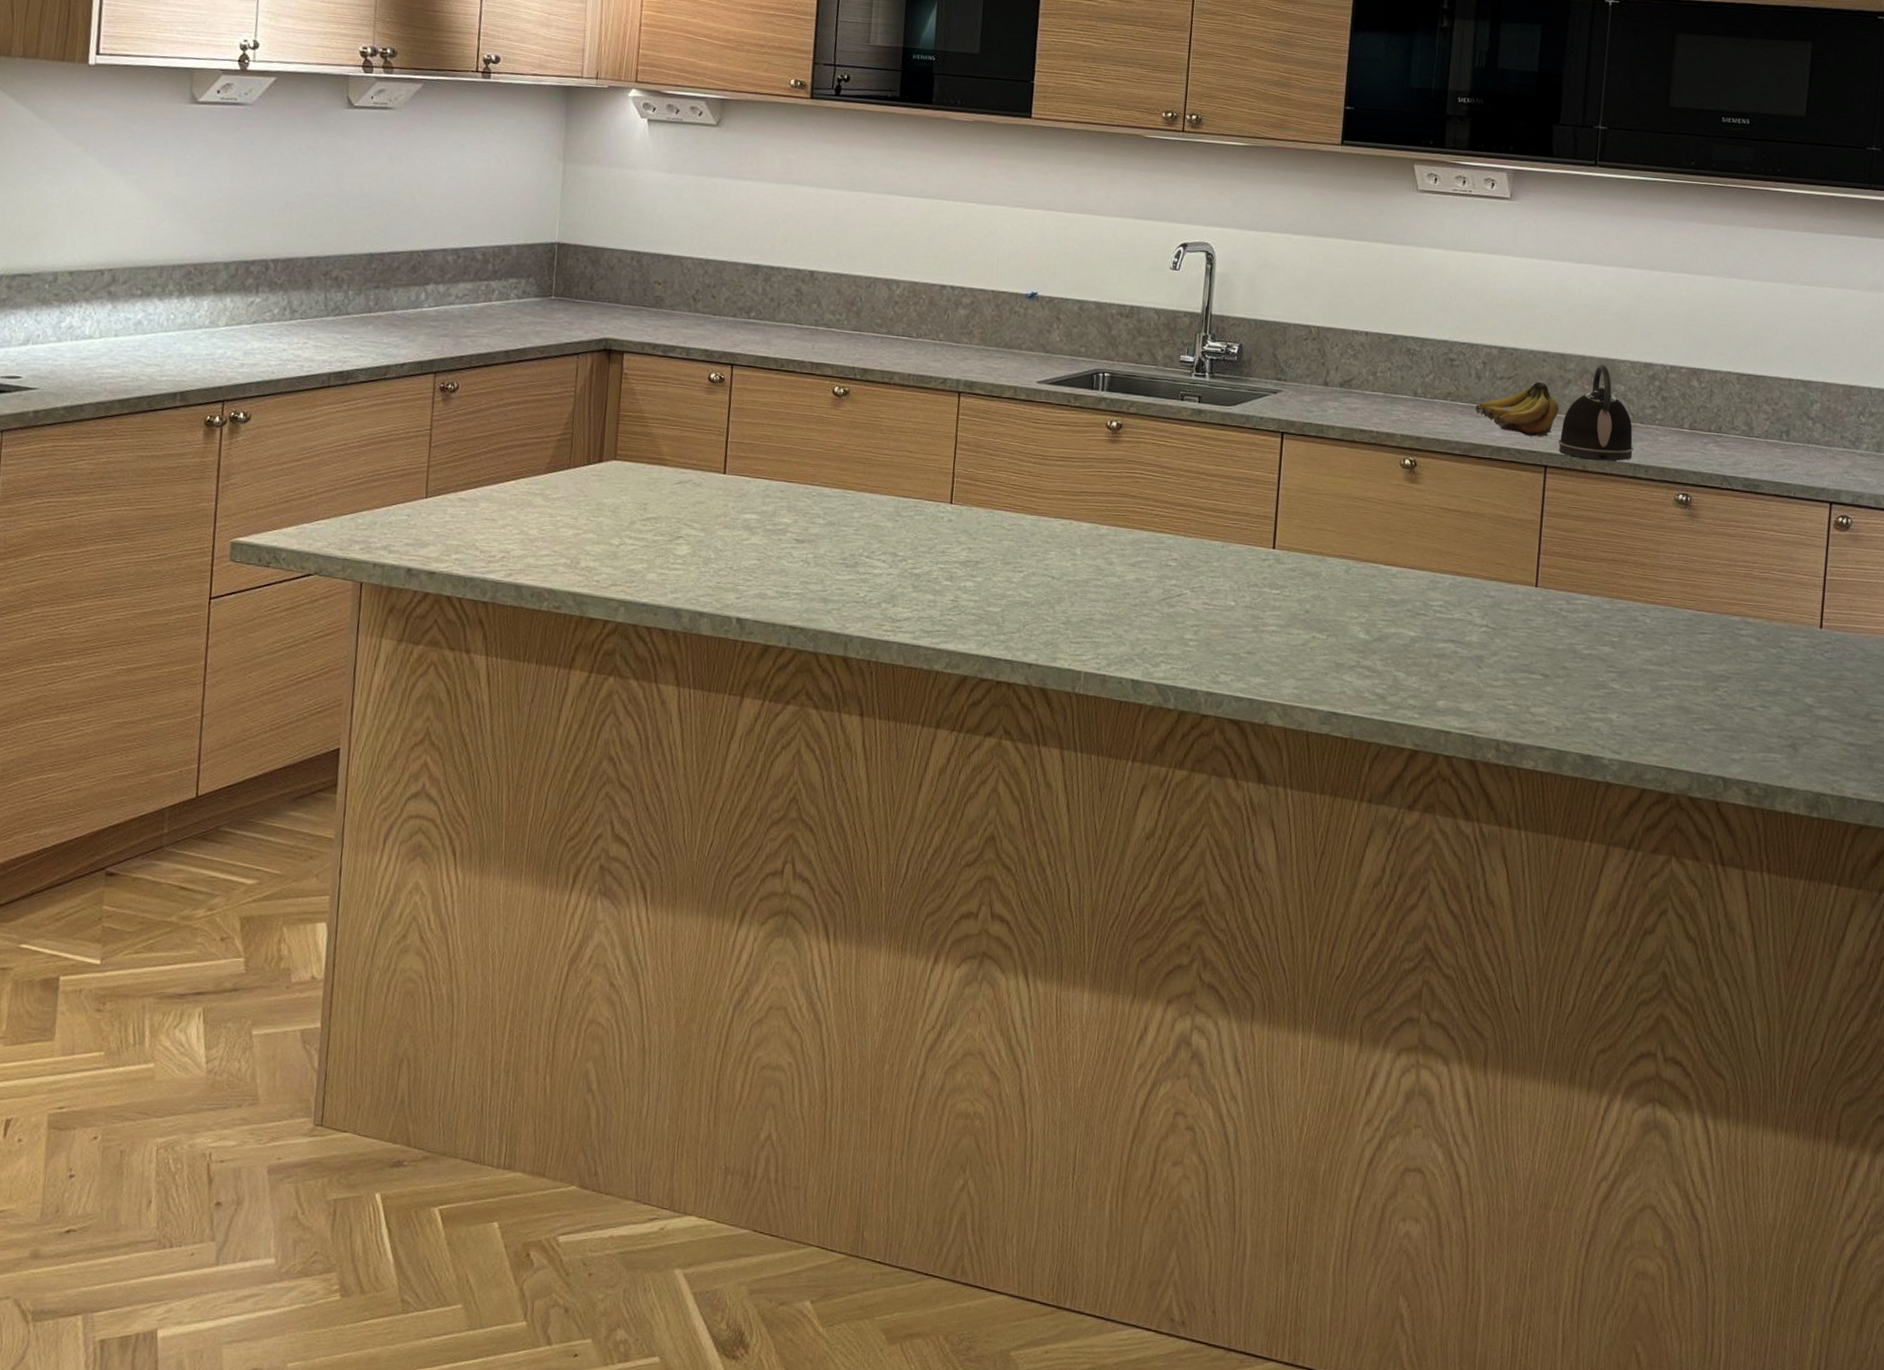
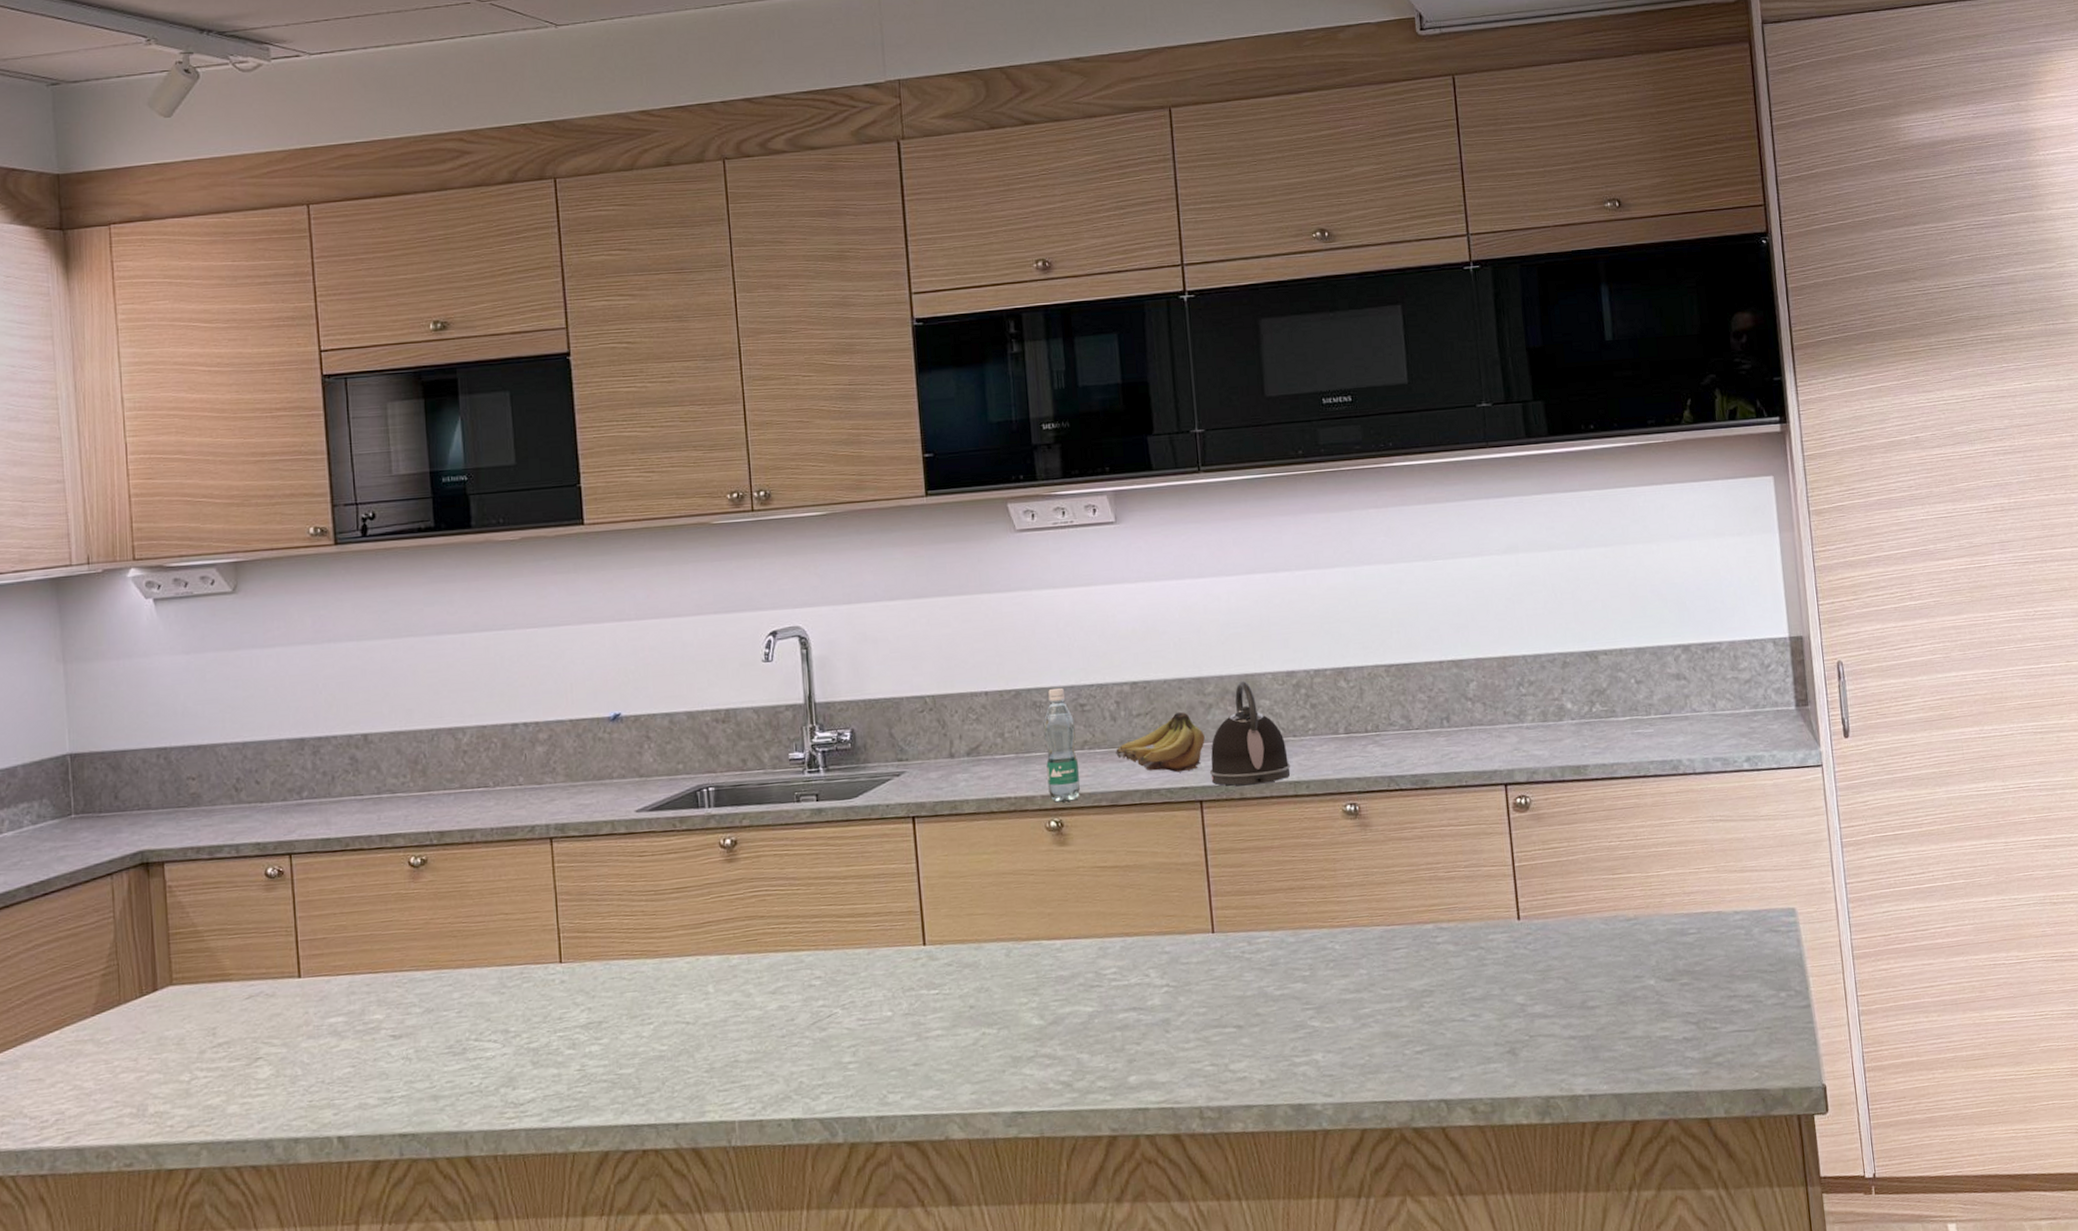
bottle: none [1408,339,1442,445] -> present [1043,687,1080,803]

